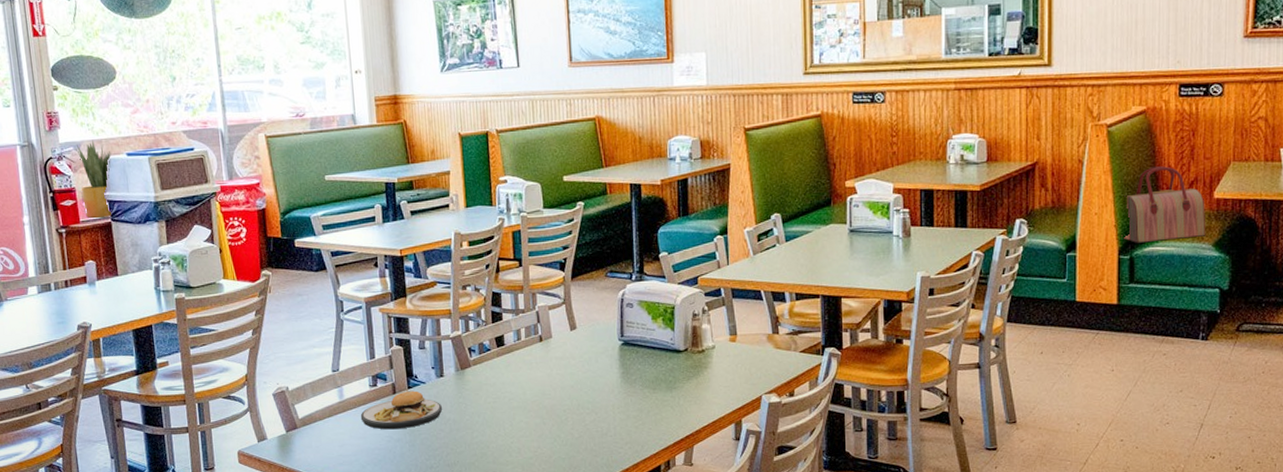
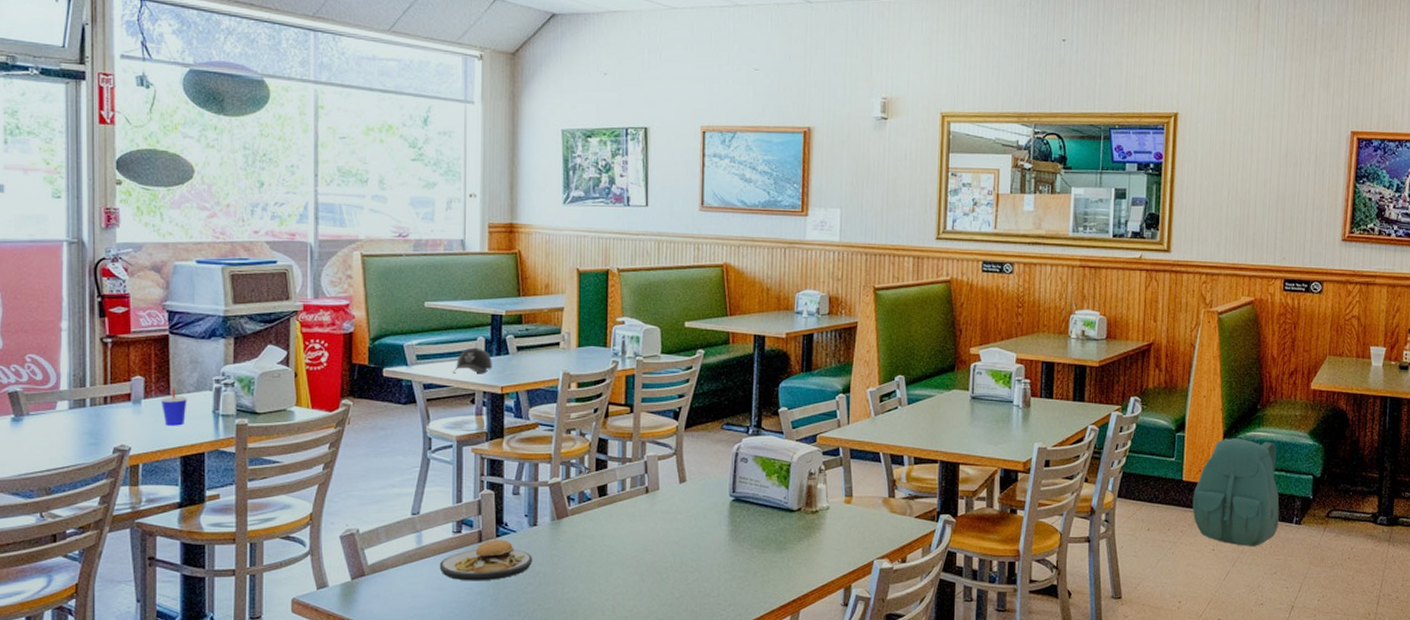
planter: present [75,139,113,218] -> none [134,242,180,329]
beverage cup: none [111,269,133,303] -> present [161,388,187,426]
baseball cap: none [356,214,390,240] -> present [453,347,492,374]
backpack: none [1087,255,1183,365] -> present [1192,438,1279,546]
handbag: present [1121,166,1206,243] -> none [1227,355,1303,428]

